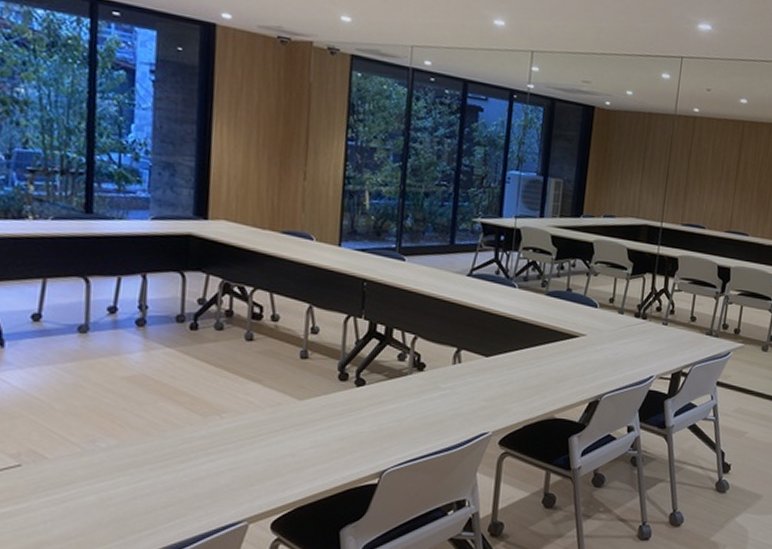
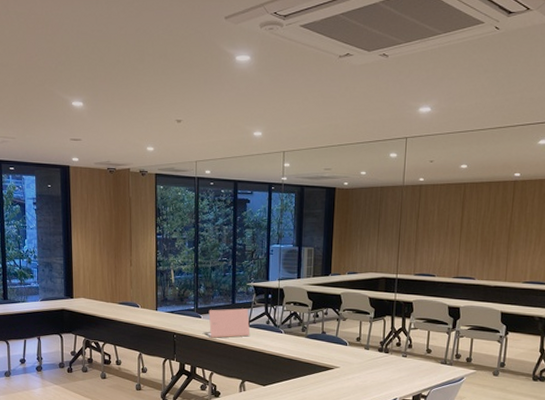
laptop: none [407,250,473,290] -> present [203,308,251,338]

